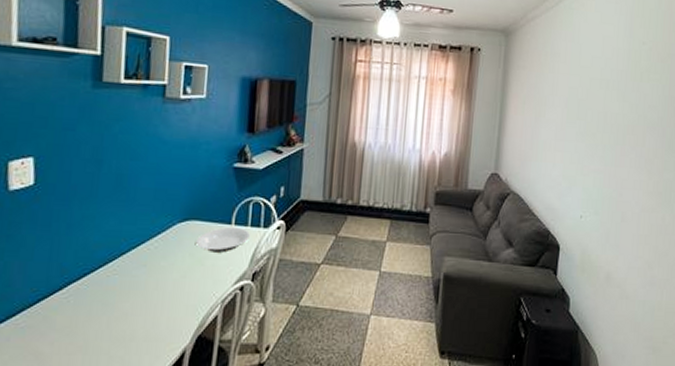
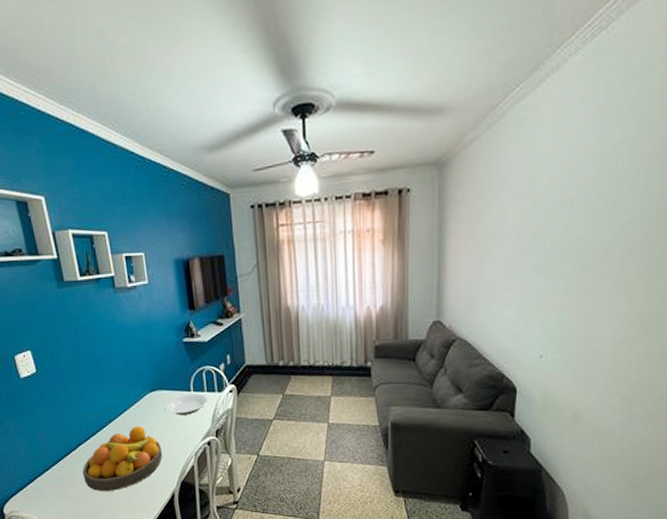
fruit bowl: none [64,262,182,349] -> present [83,425,163,492]

